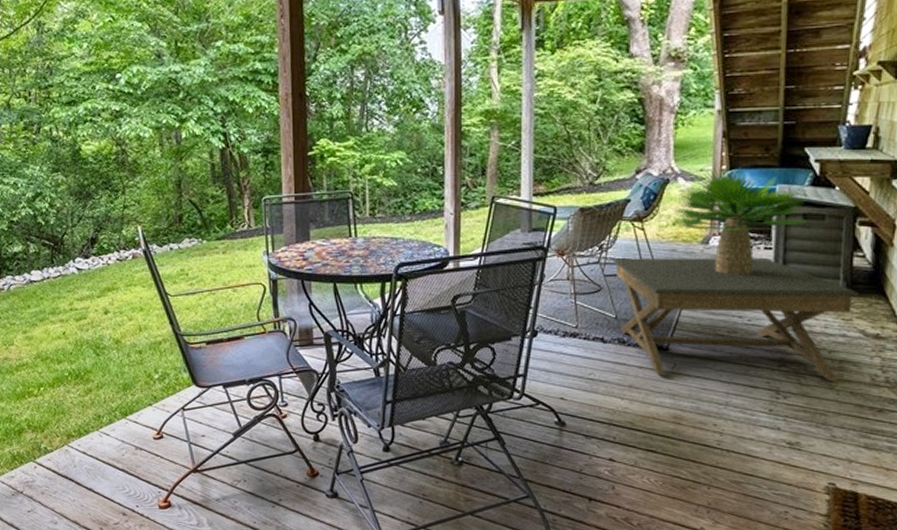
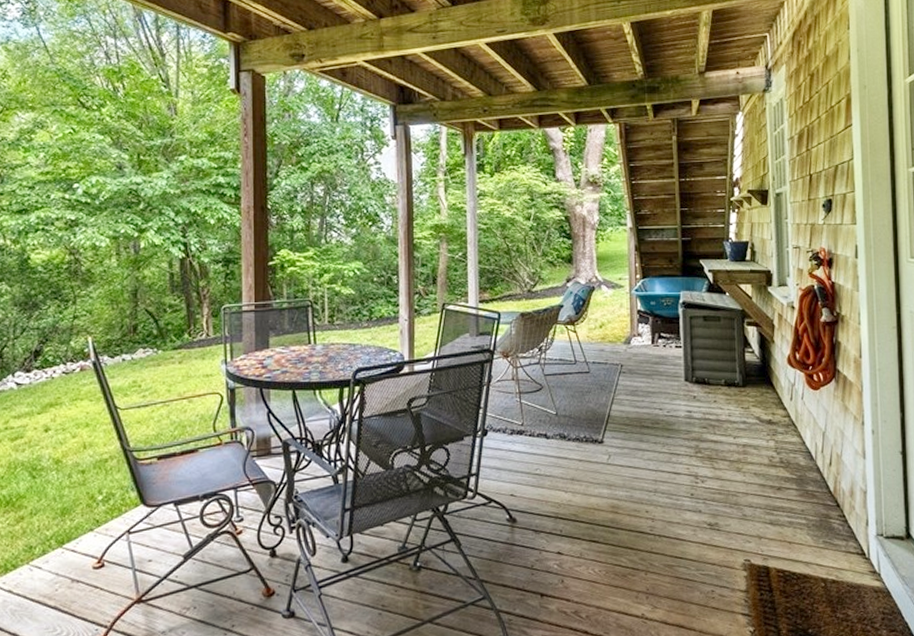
coffee table: present [613,258,859,382] -> none [551,356,753,468]
potted plant: present [671,168,808,274] -> none [597,277,708,371]

